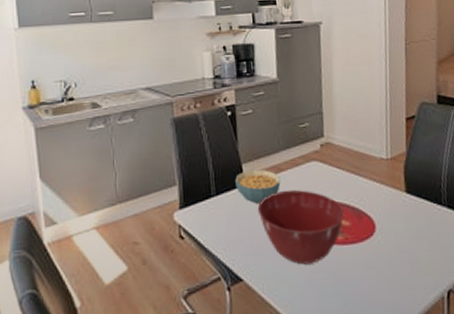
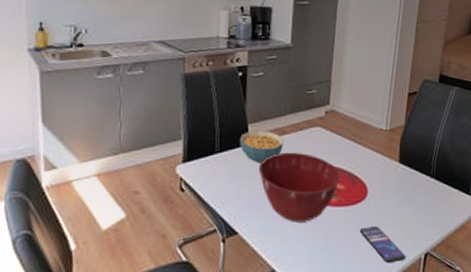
smartphone: none [371,264,427,303] -> present [359,227,406,262]

